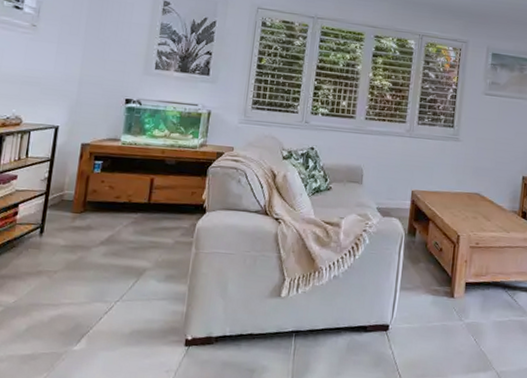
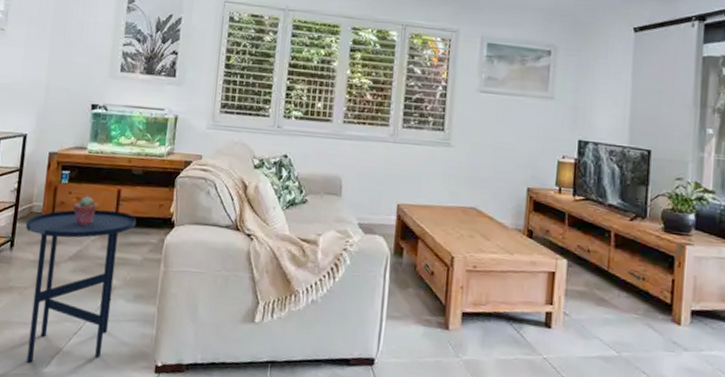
side table: none [55,197,169,342] -> present [25,209,137,363]
potted succulent: none [105,184,130,212] -> present [72,196,97,226]

